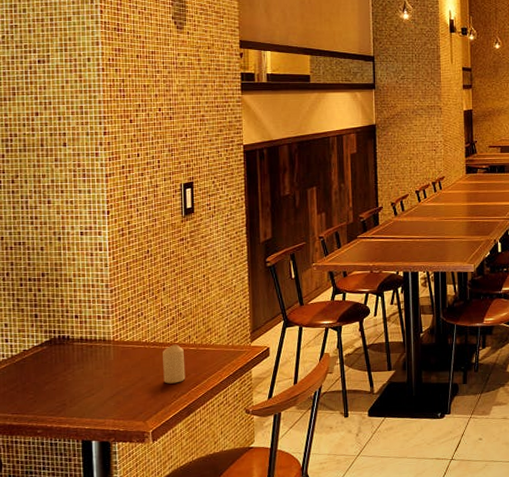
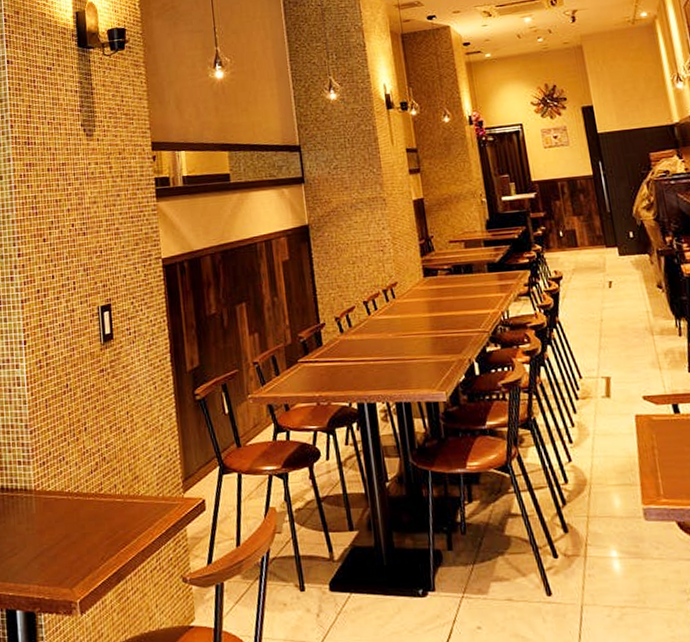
candle: present [163,344,186,384] -> none [87,495,113,543]

